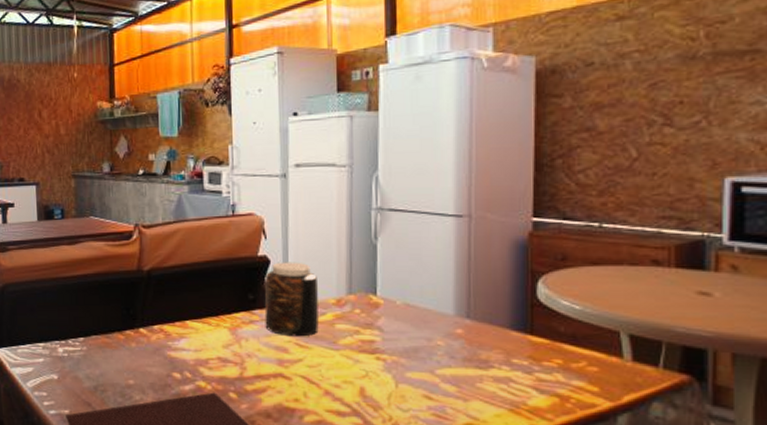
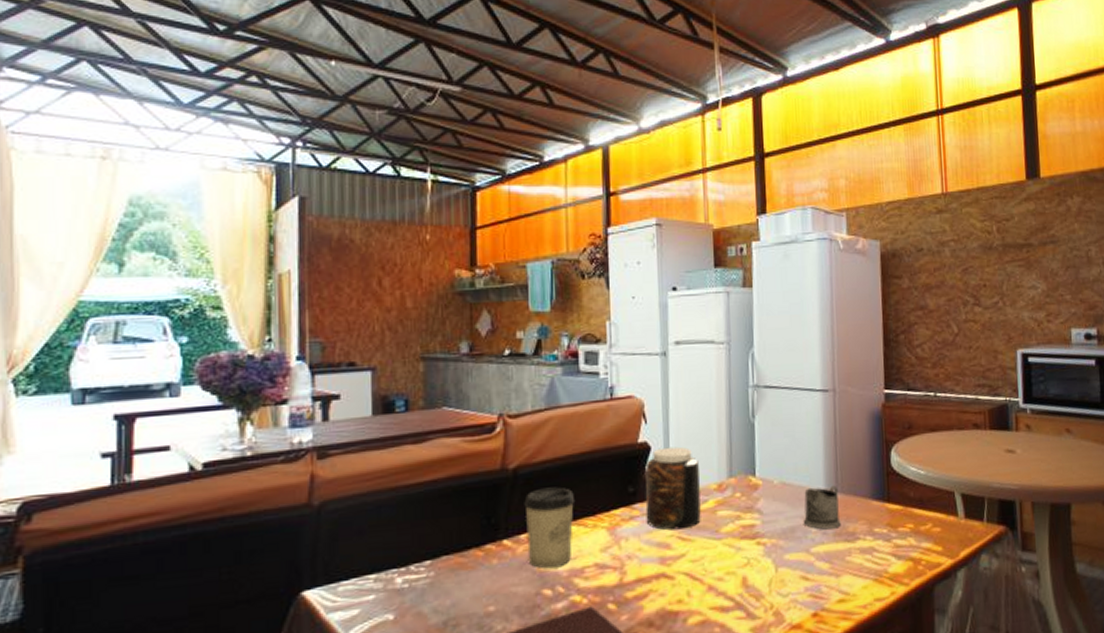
cup: none [157,289,201,357] -> present [524,487,576,569]
tea glass holder: none [429,311,472,354] -> present [804,485,841,530]

